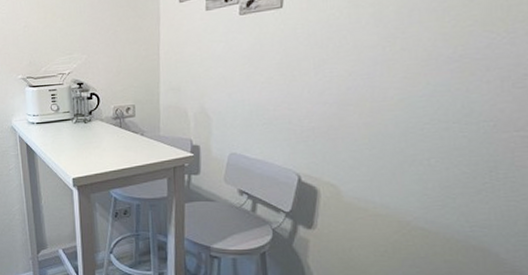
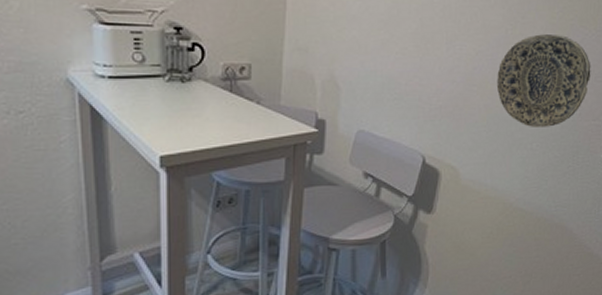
decorative plate: none [376,43,506,143] -> present [496,34,591,127]

